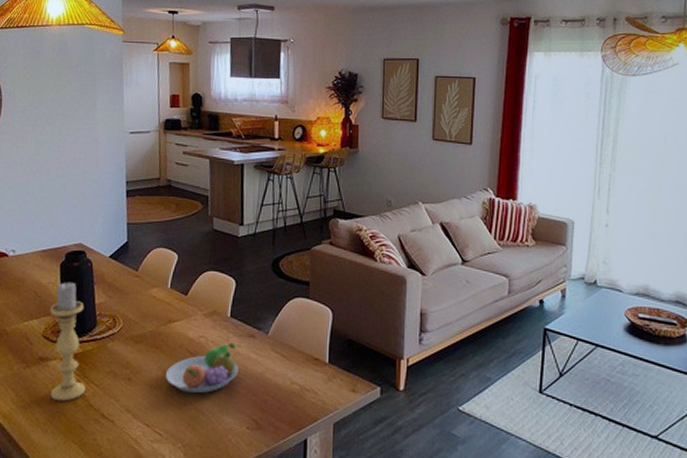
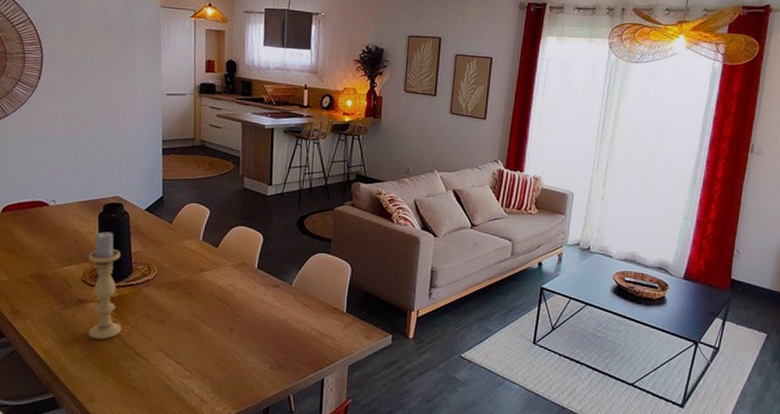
fruit bowl: present [166,342,239,394] -> none [196,291,264,336]

